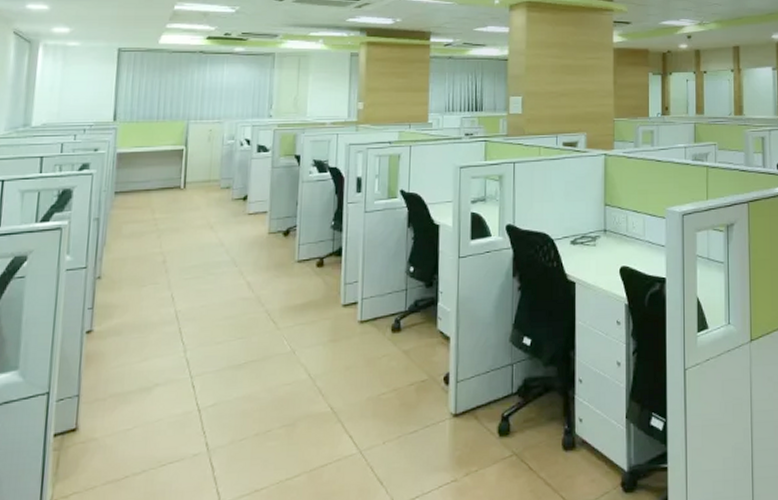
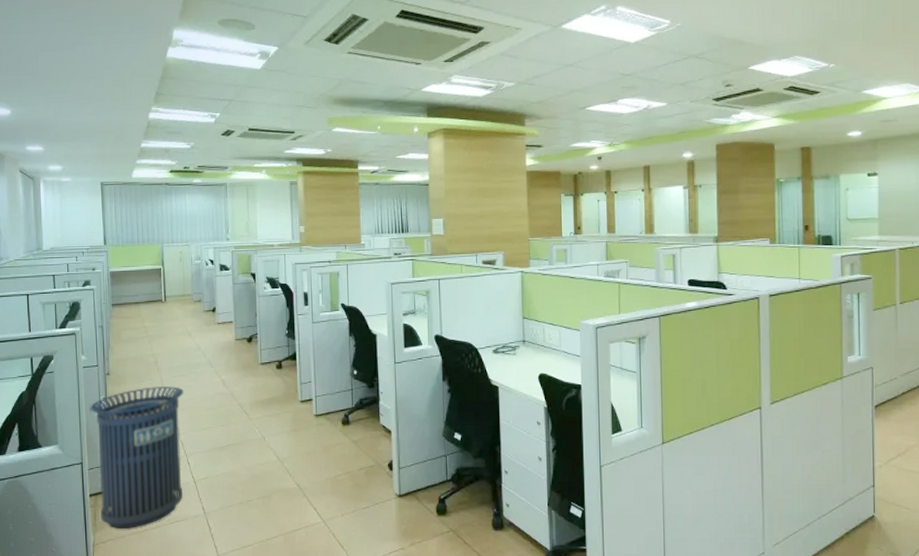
recycling bin: none [65,290,197,478] -> present [90,385,184,530]

